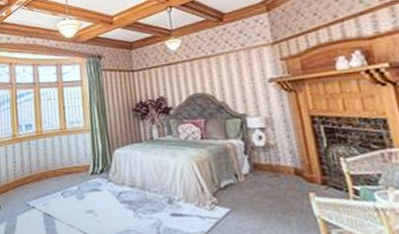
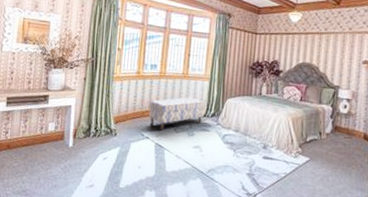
bench: none [31,154,91,197] -> present [149,97,204,131]

